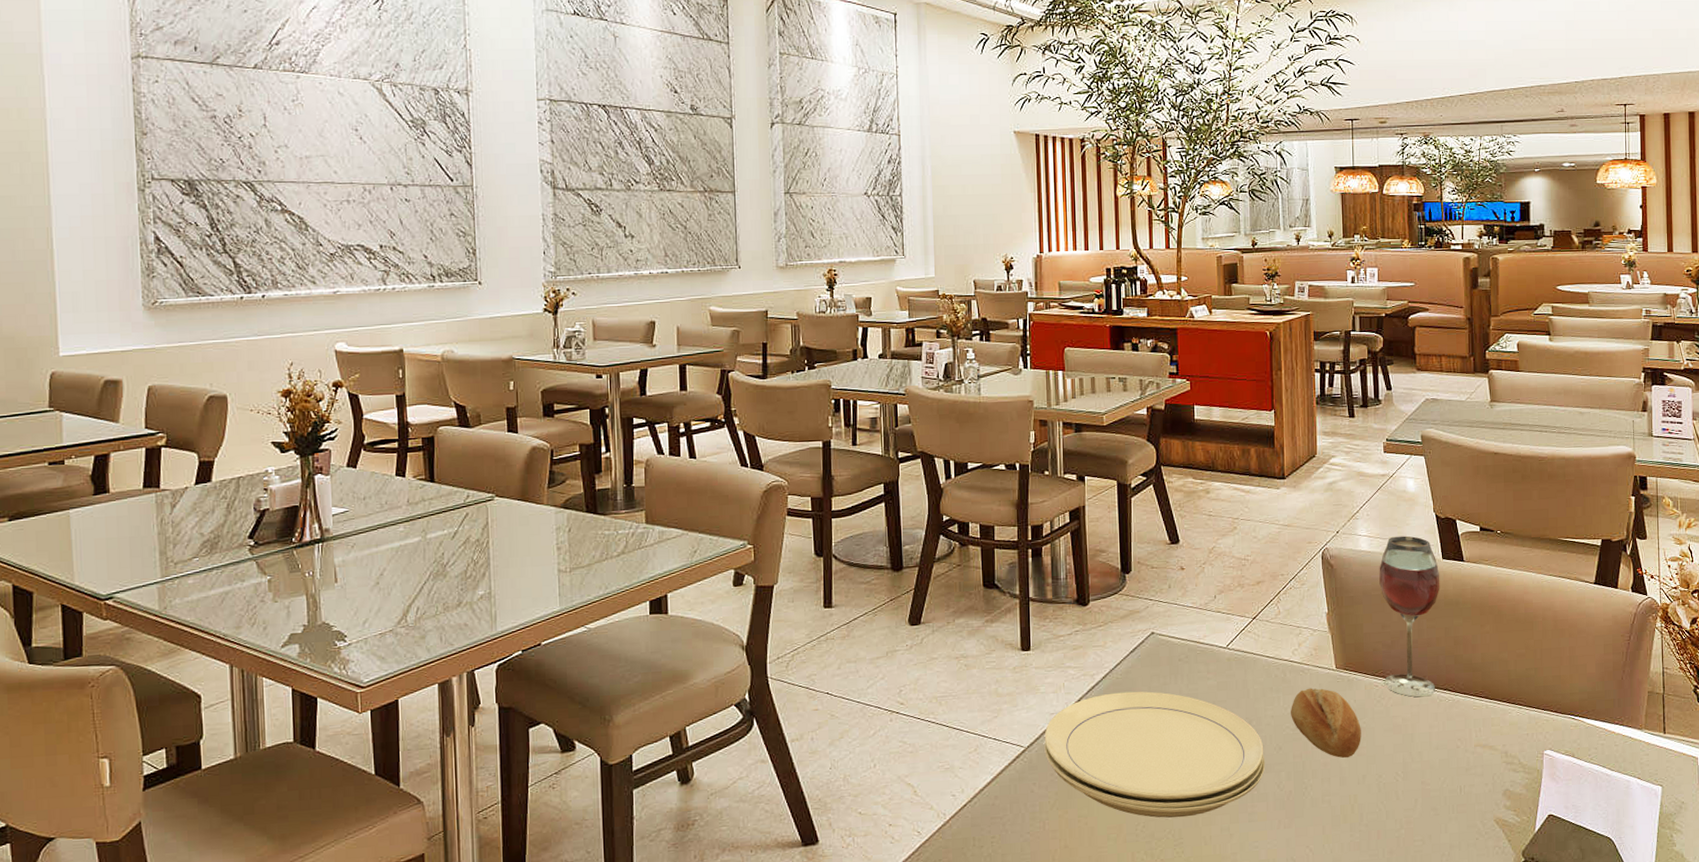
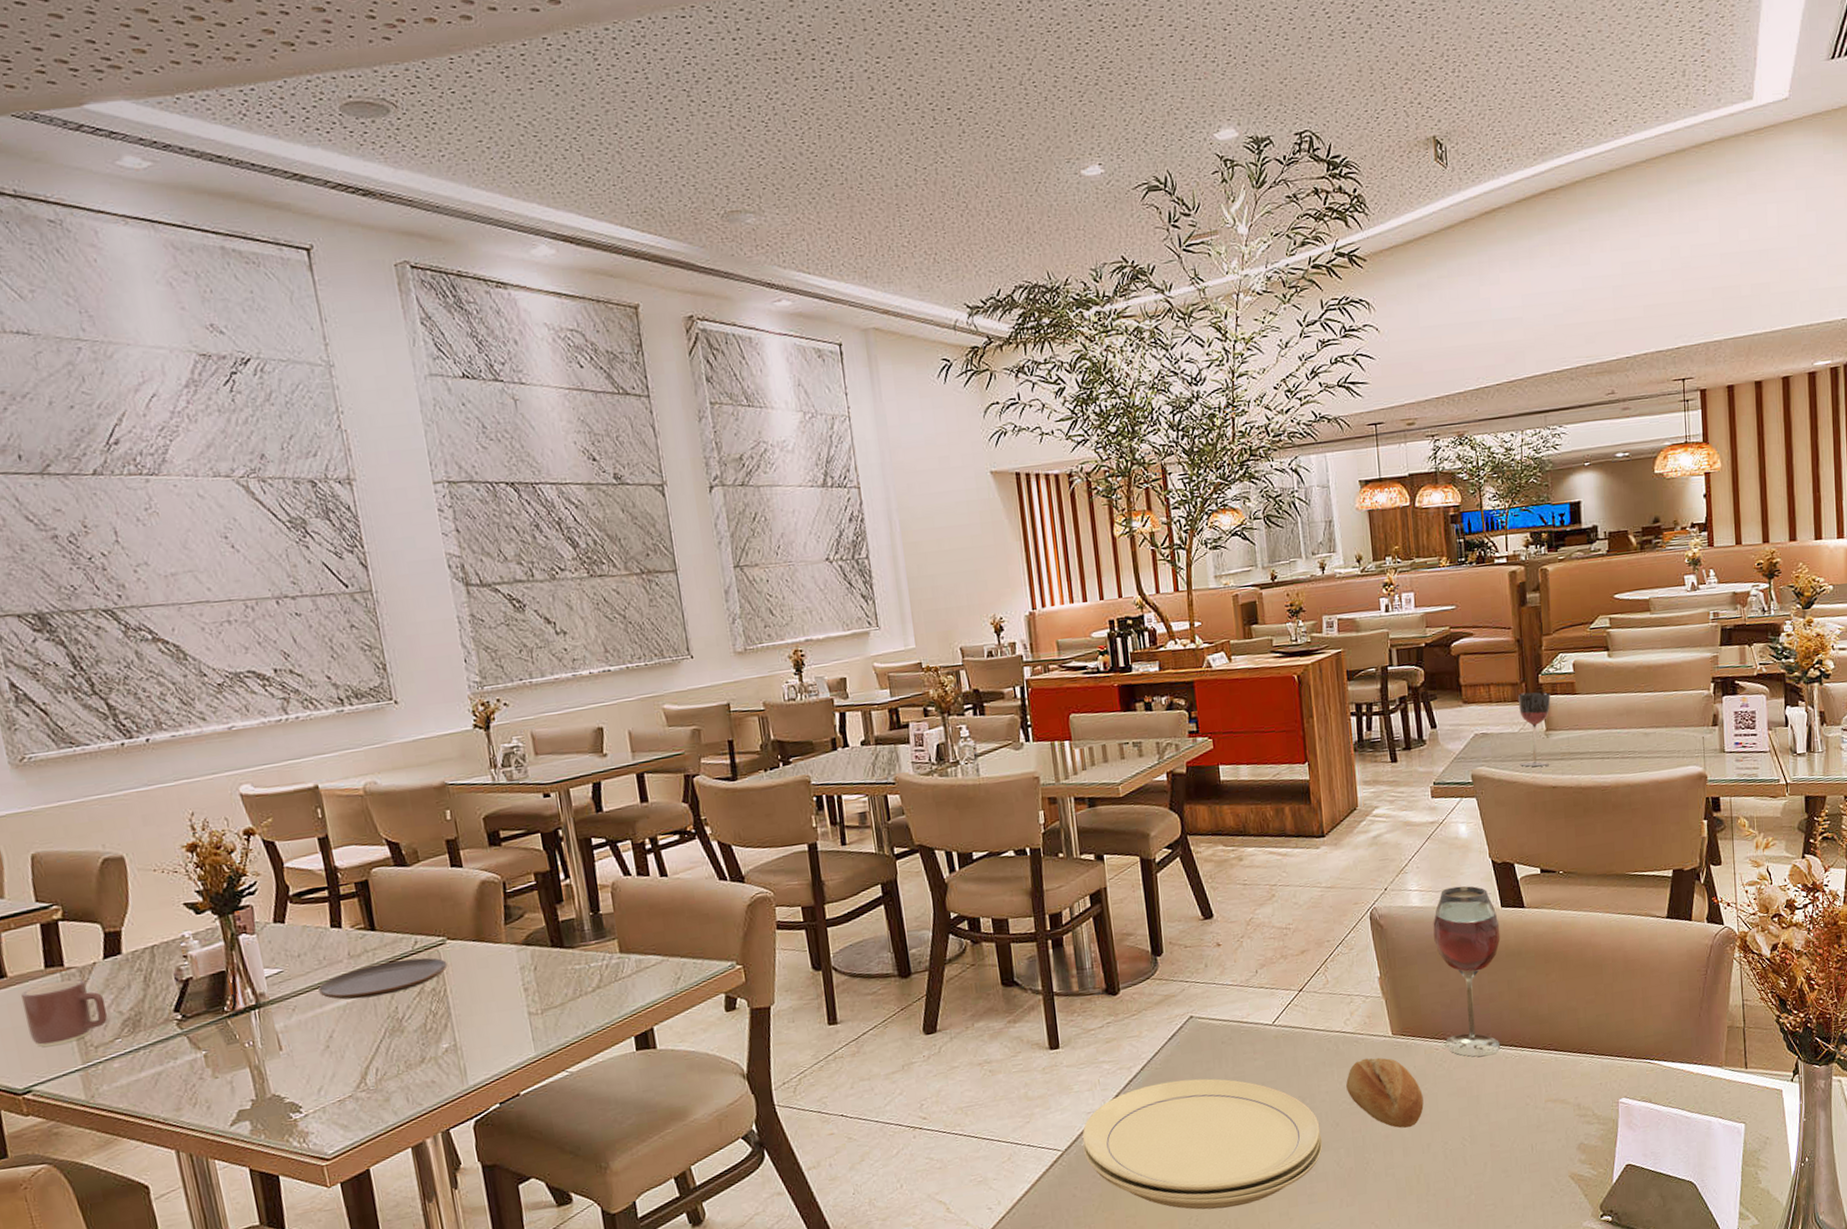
mug: none [118,500,191,559] -> present [21,979,108,1048]
plate: none [377,510,493,543] -> present [318,957,448,1000]
wineglass: none [1466,365,1496,434] -> present [1518,692,1551,767]

